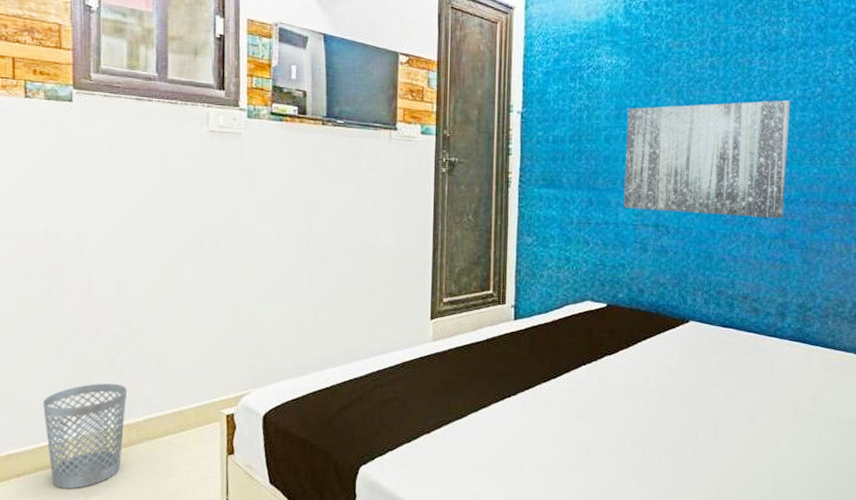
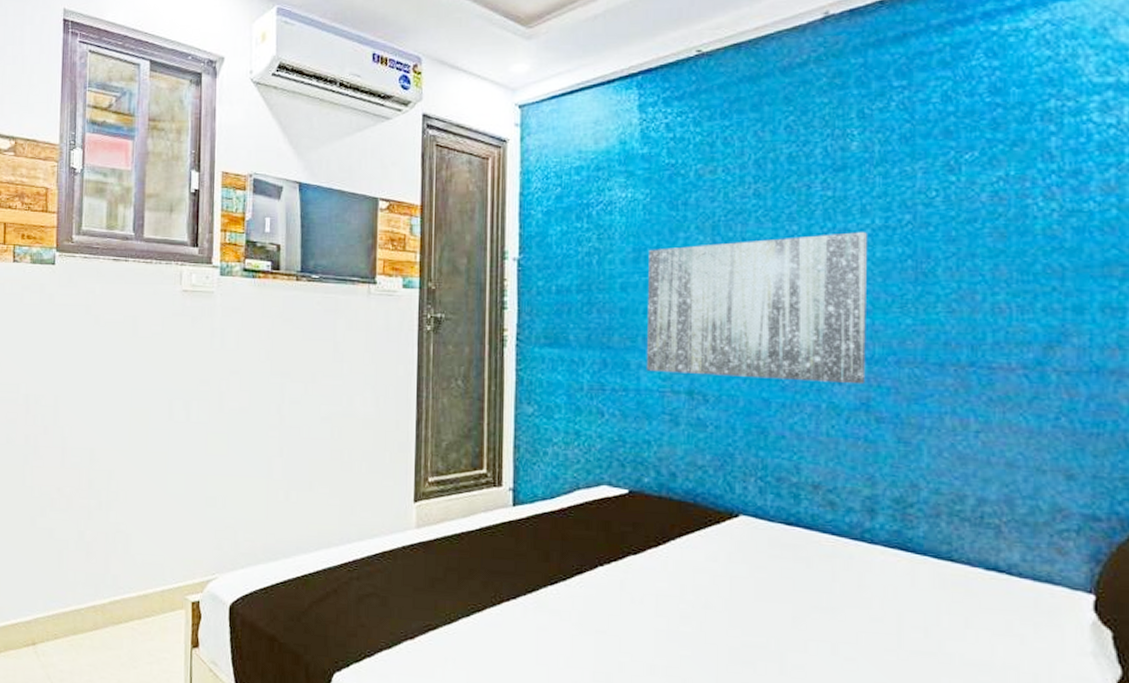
wastebasket: present [43,383,128,488] -> none [15,559,95,673]

